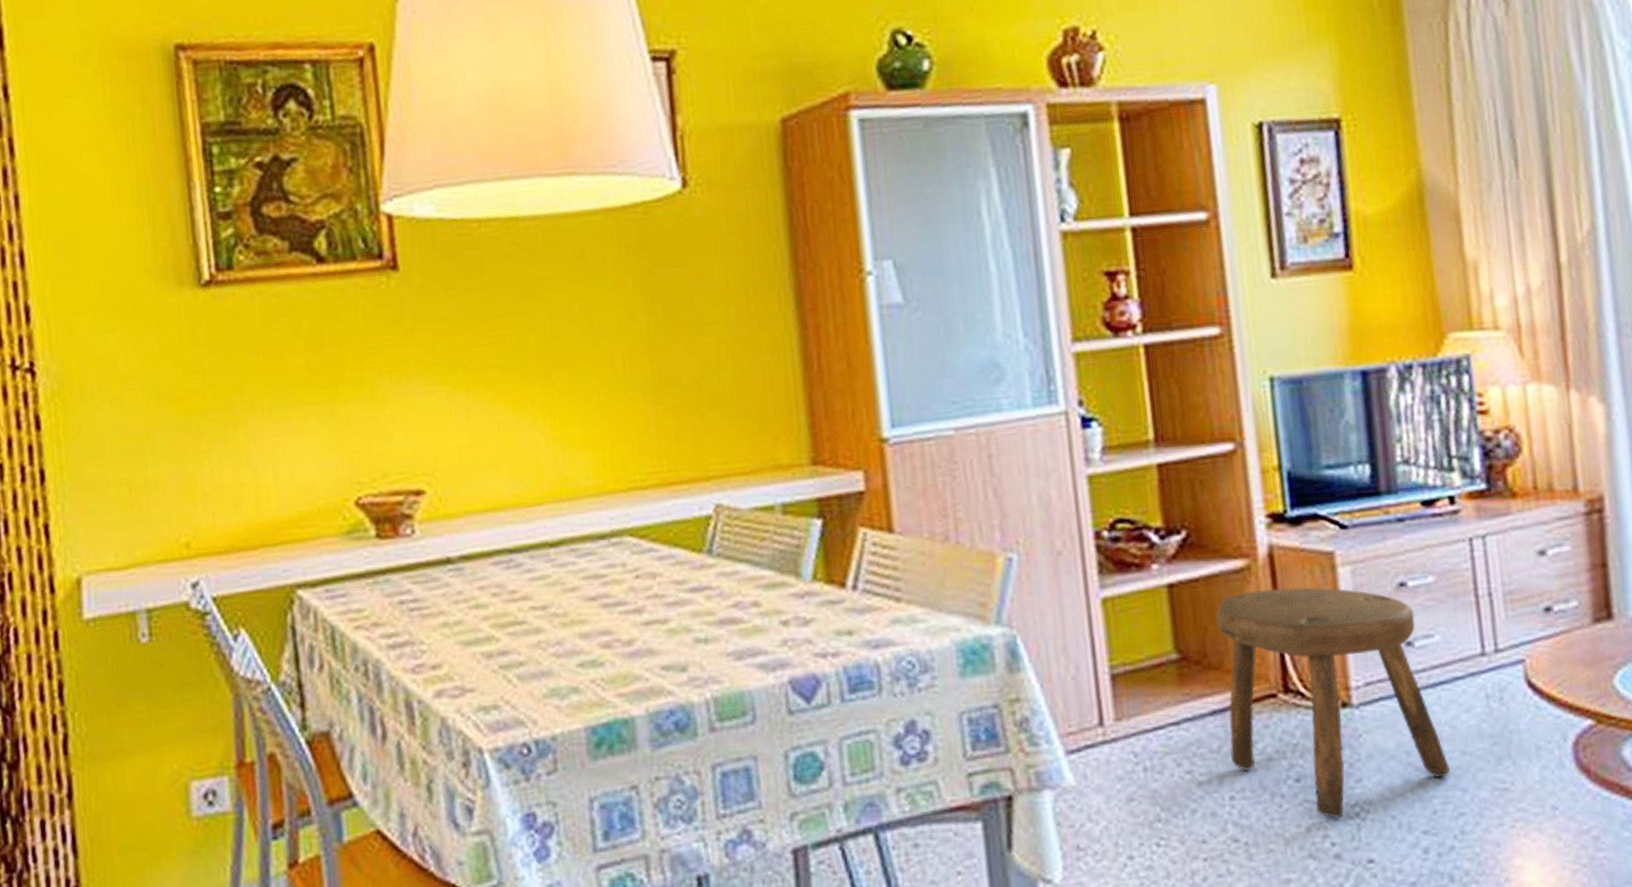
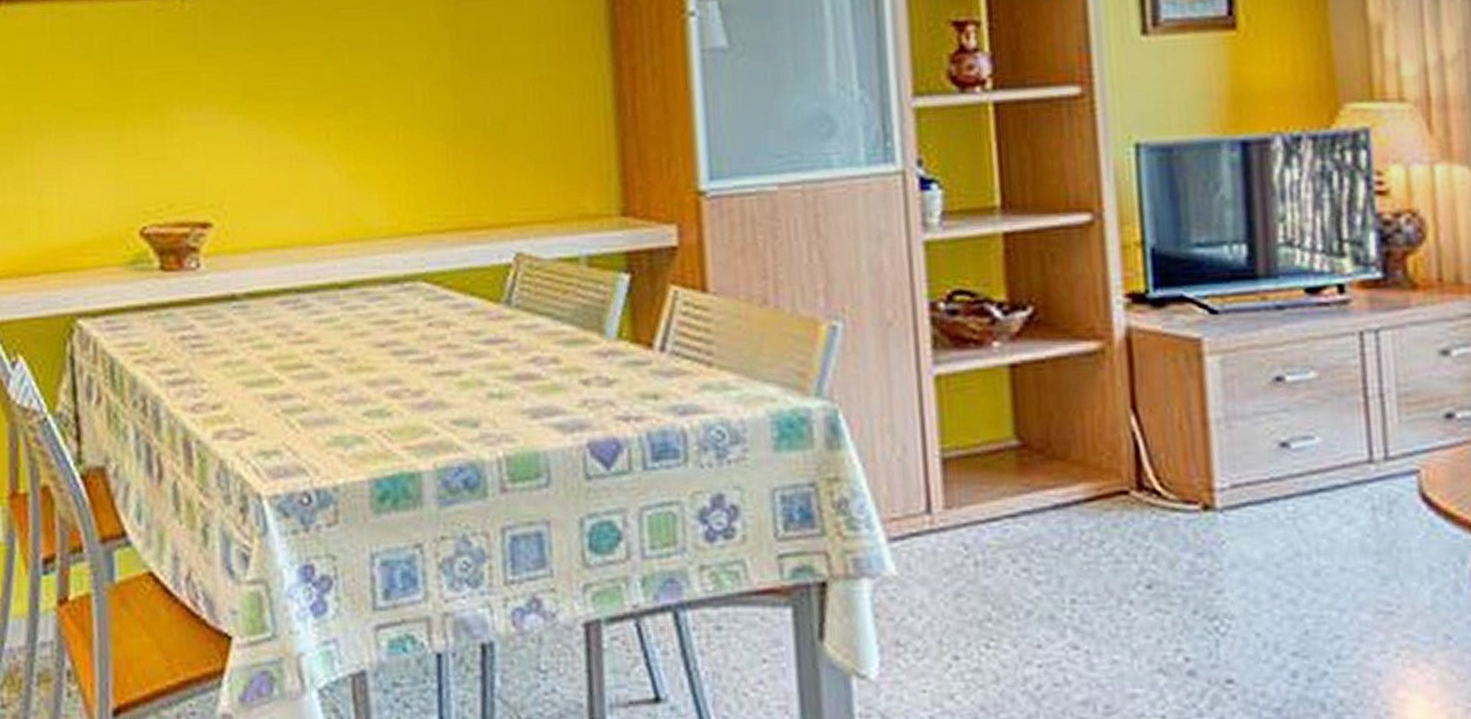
stool: present [1215,587,1450,819] -> none [1062,375,1327,632]

